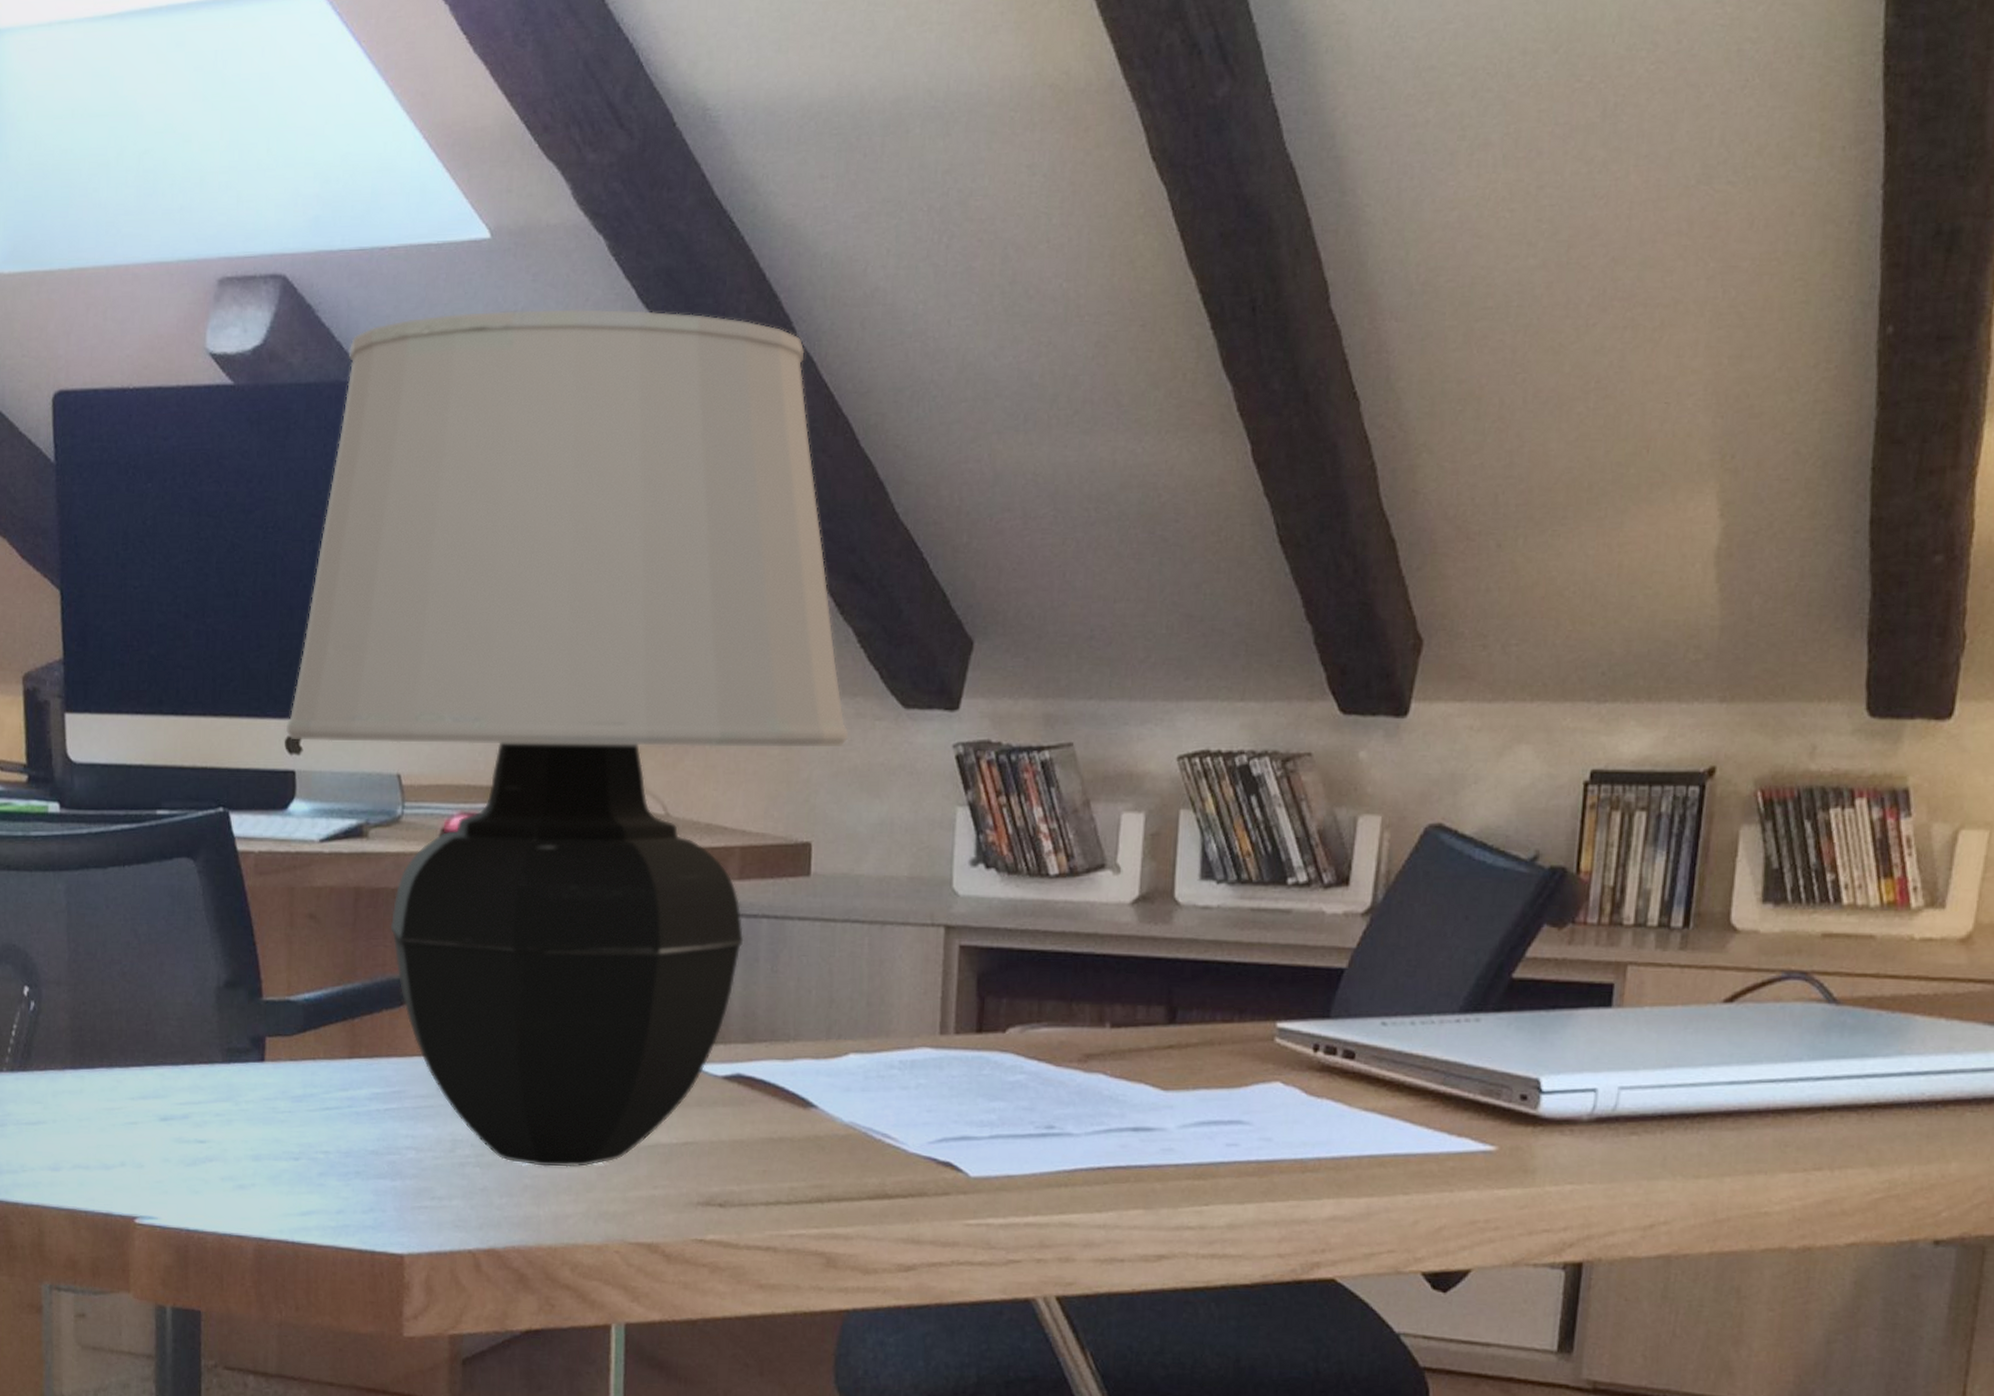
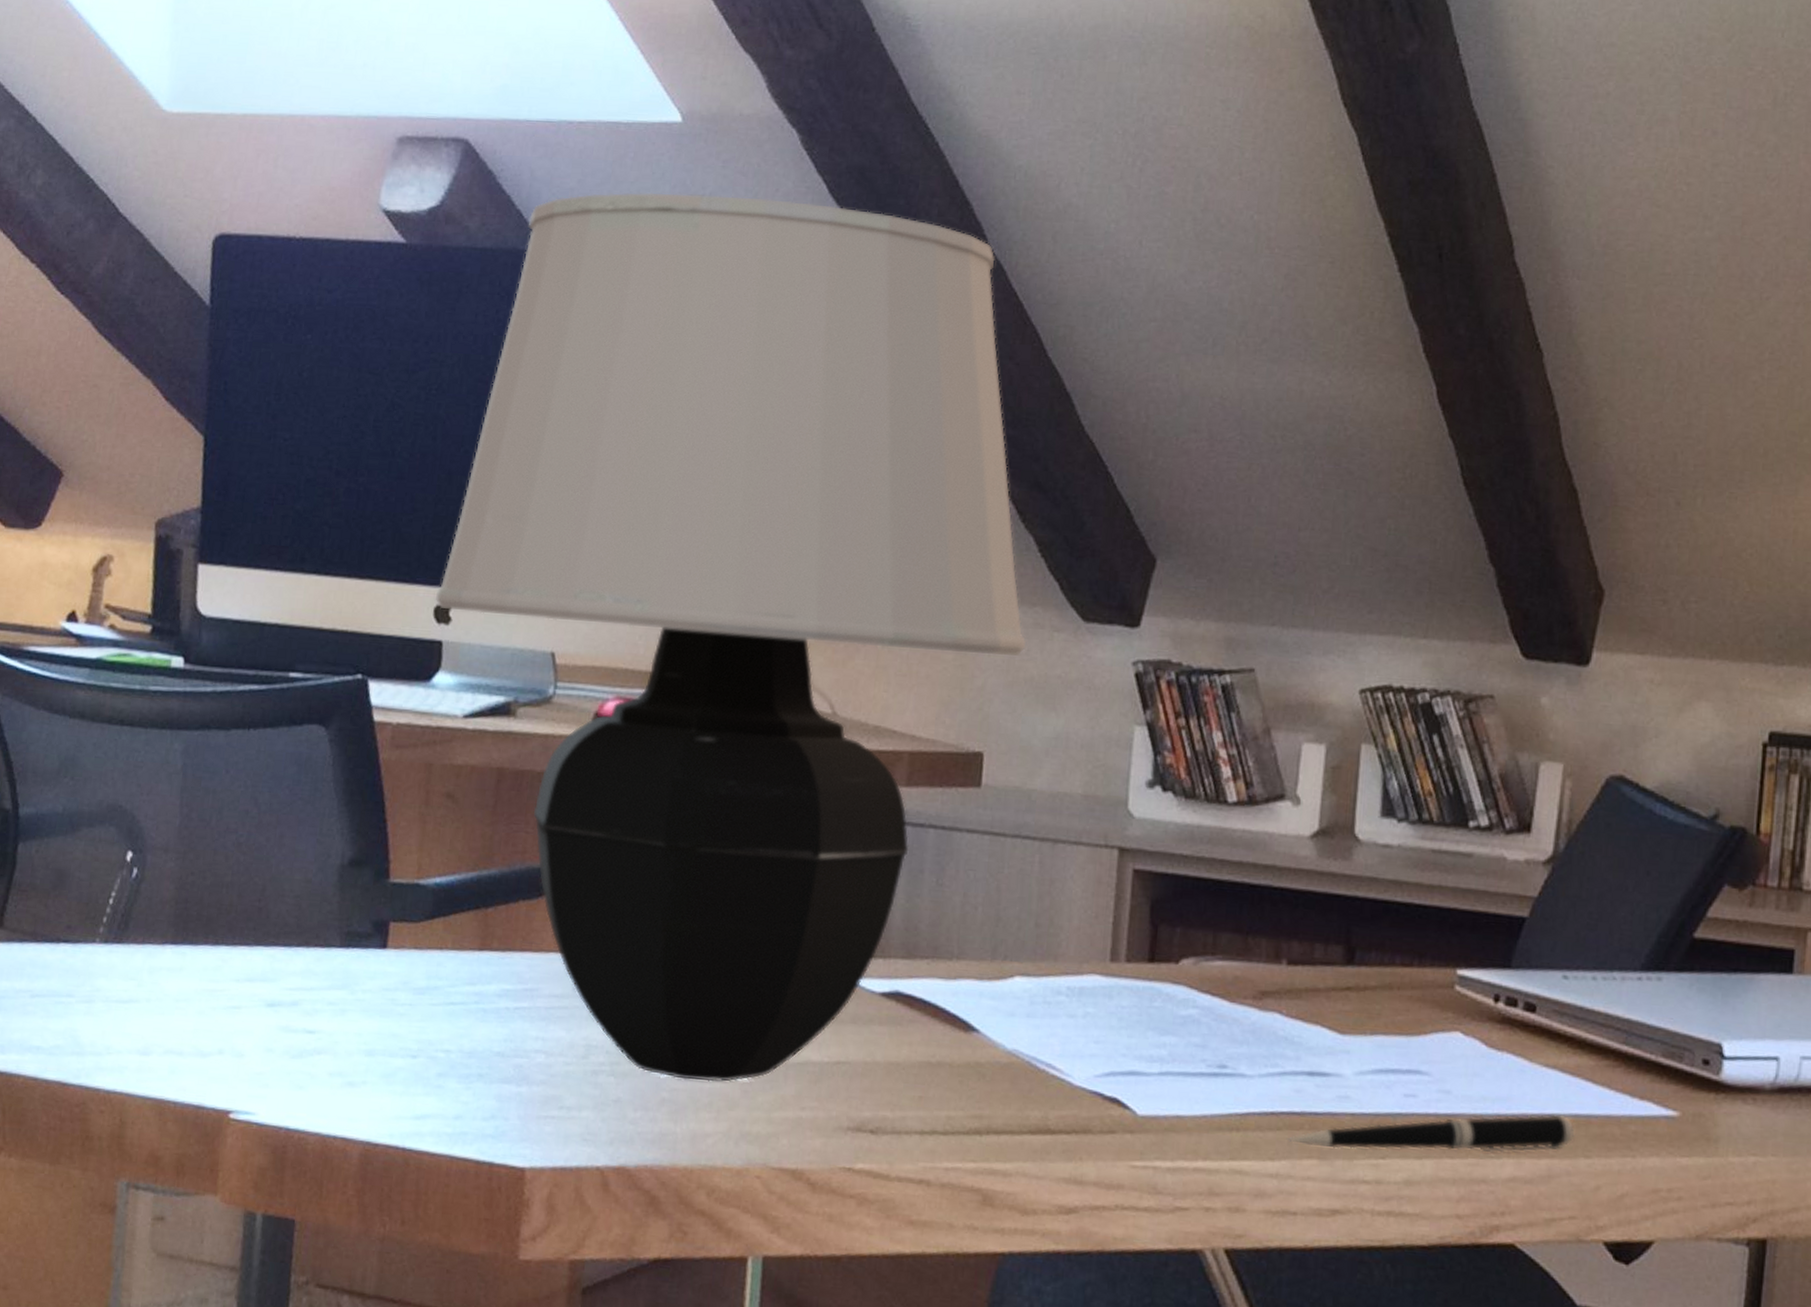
pen: none [1114,1156,1394,1198] -> present [1287,1115,1575,1153]

